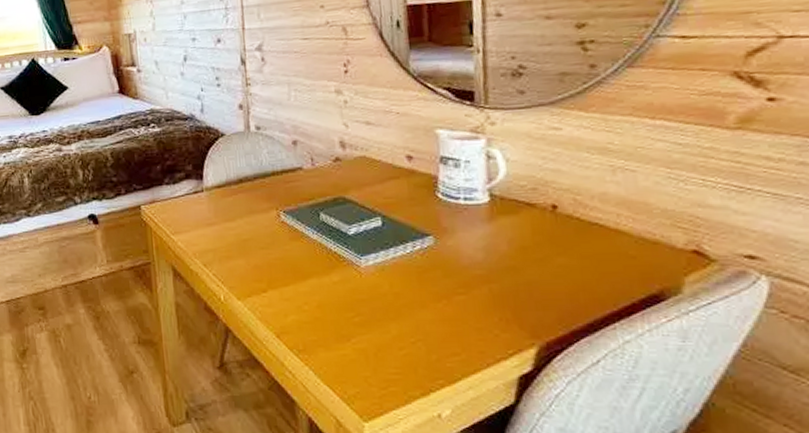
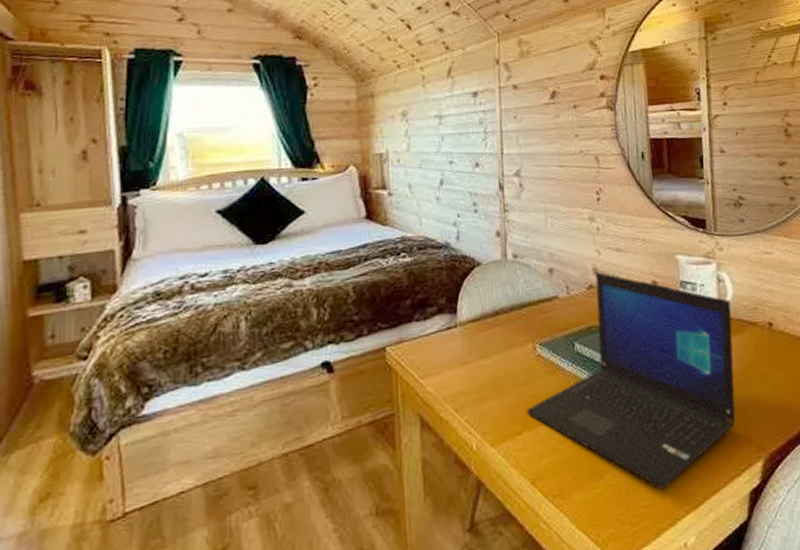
laptop: none [271,144,505,360] -> present [527,271,736,490]

